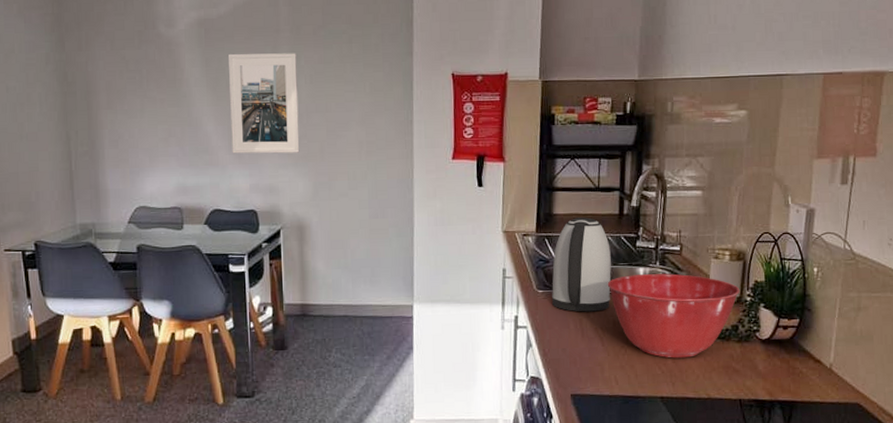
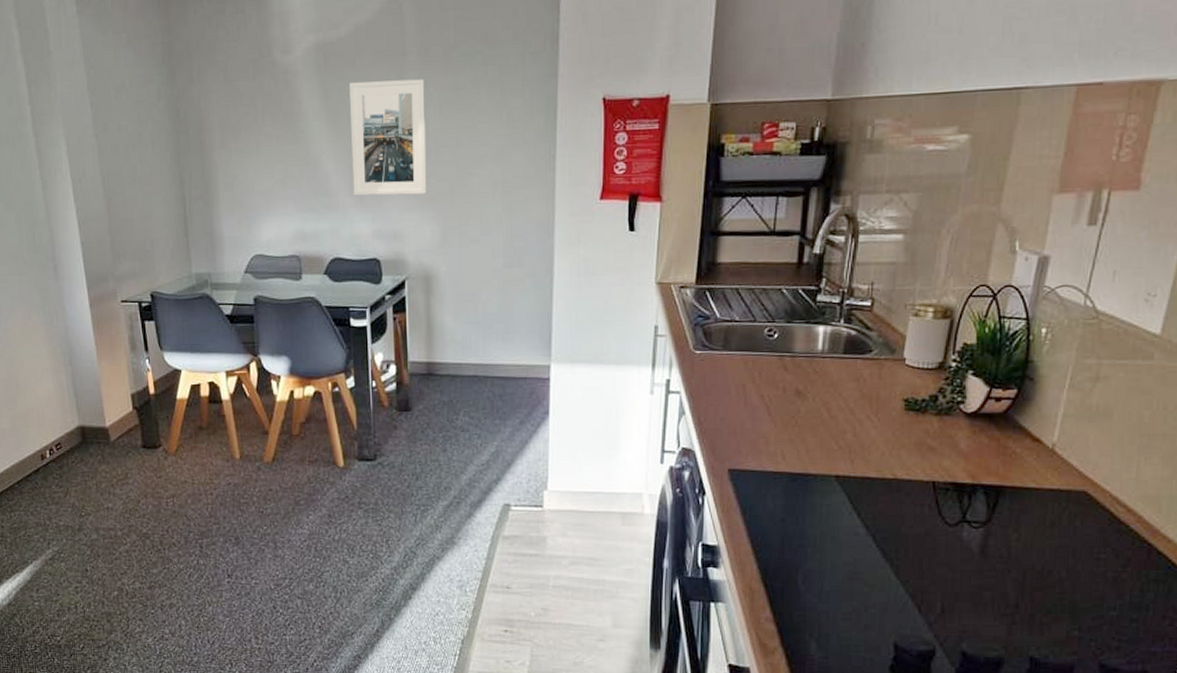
kettle: present [552,217,611,312] -> none [711,266,785,377]
mixing bowl: present [607,273,740,358] -> none [778,333,944,432]

